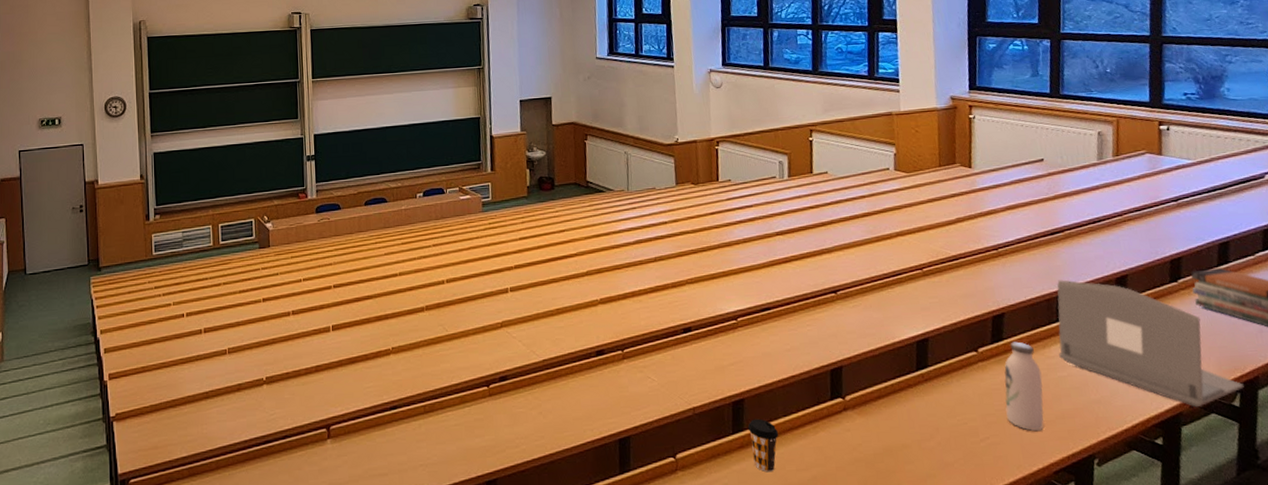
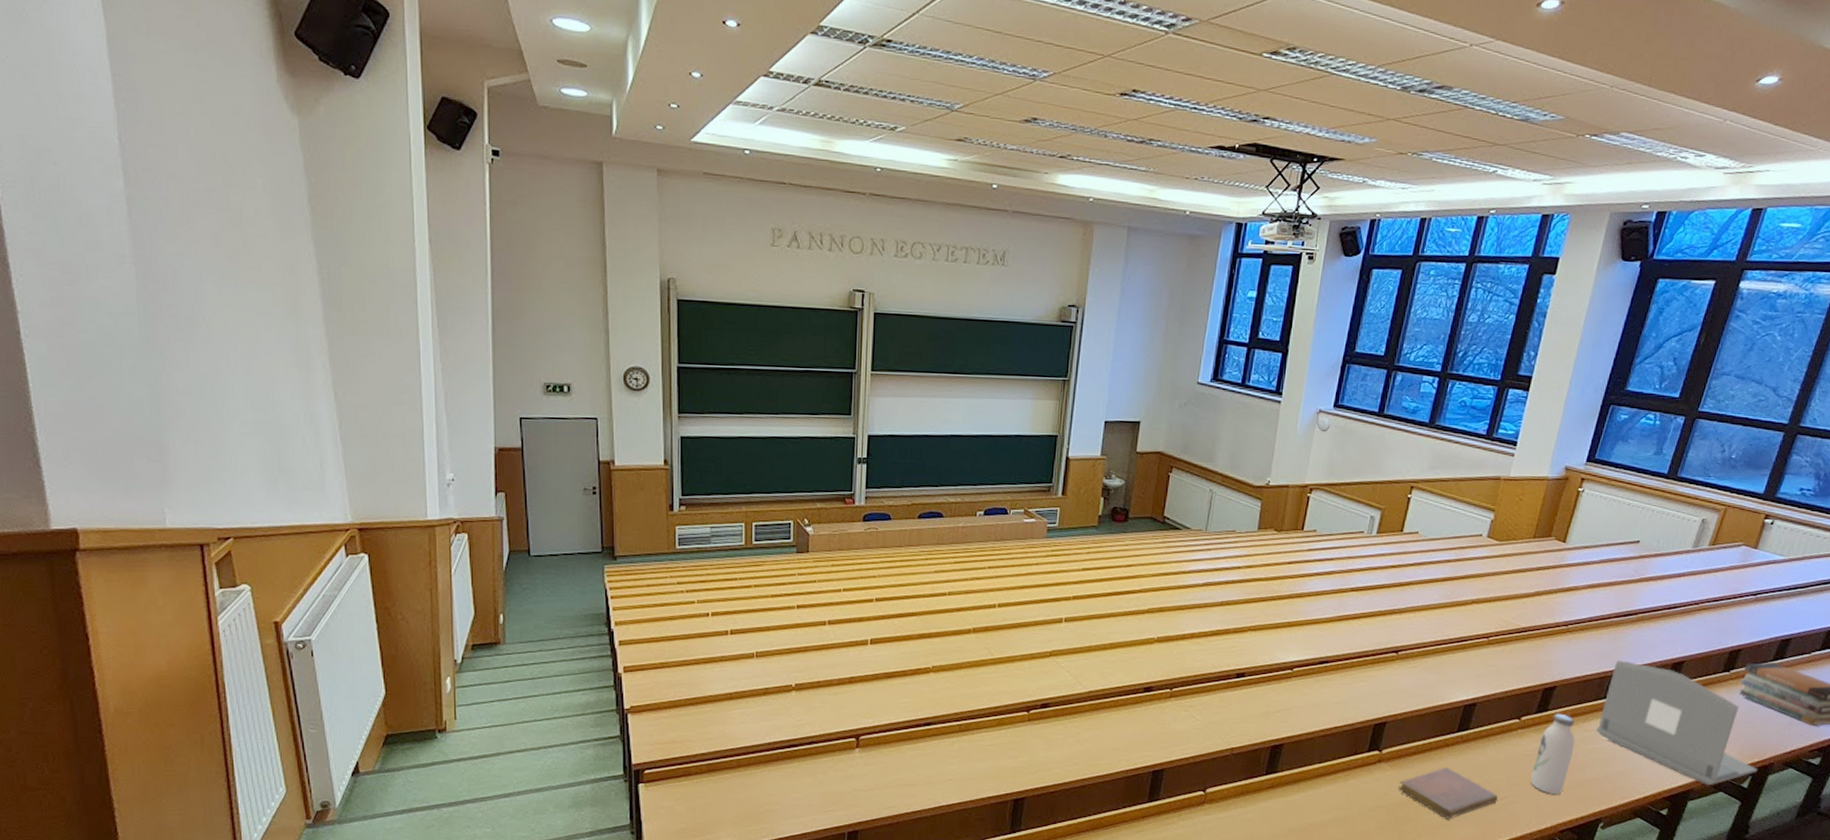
coffee cup: present [747,418,779,473] -> none [1280,763,1310,811]
notebook: none [871,409,978,468] -> present [1398,767,1498,819]

